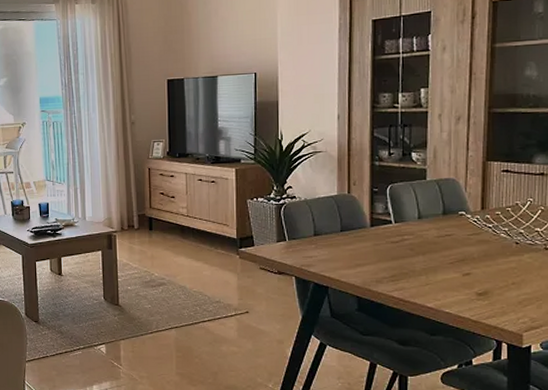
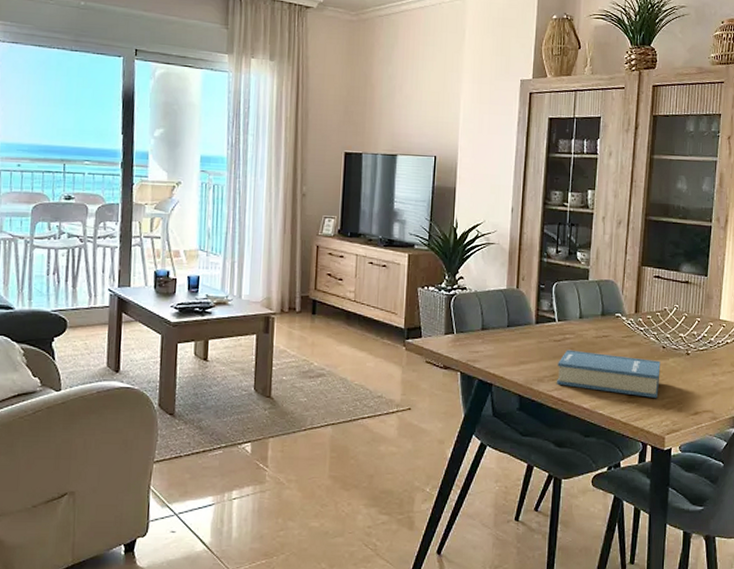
hardback book: none [397,250,514,295] -> present [557,349,661,398]

